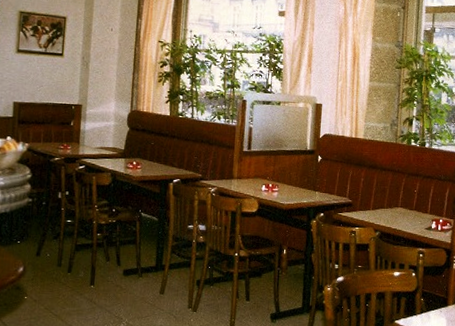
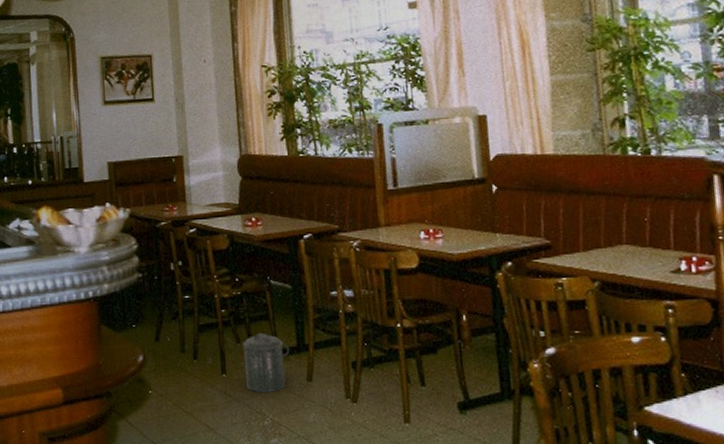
canister: none [110,254,149,301] -> present [242,332,289,392]

